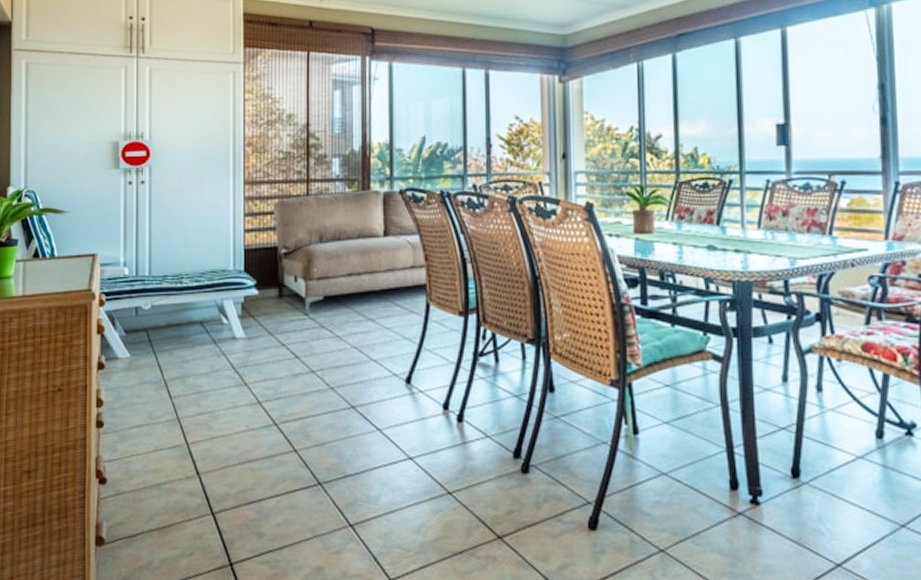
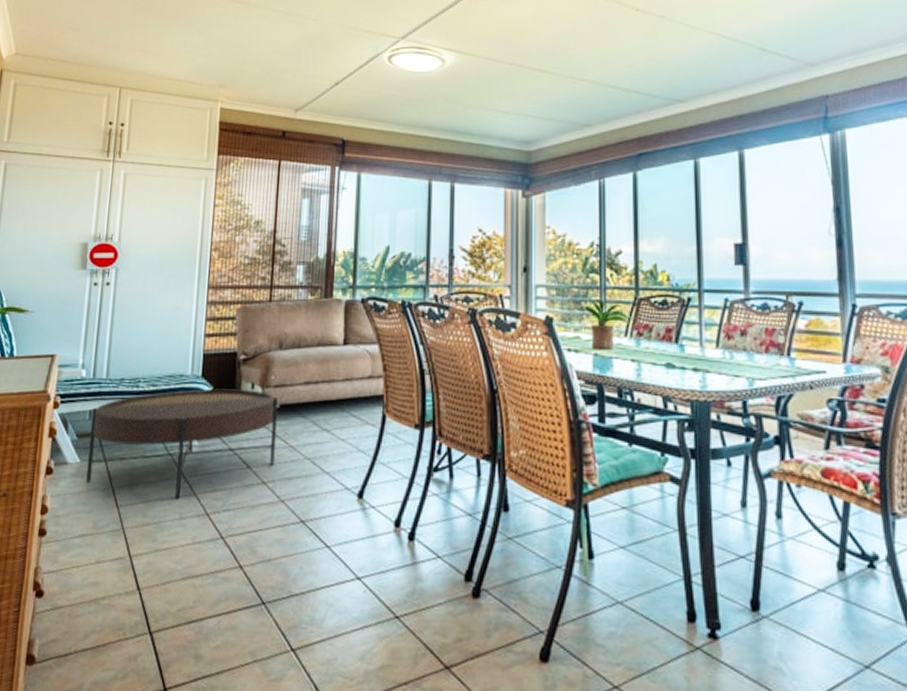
coffee table: none [137,282,323,389] -> present [85,388,278,499]

